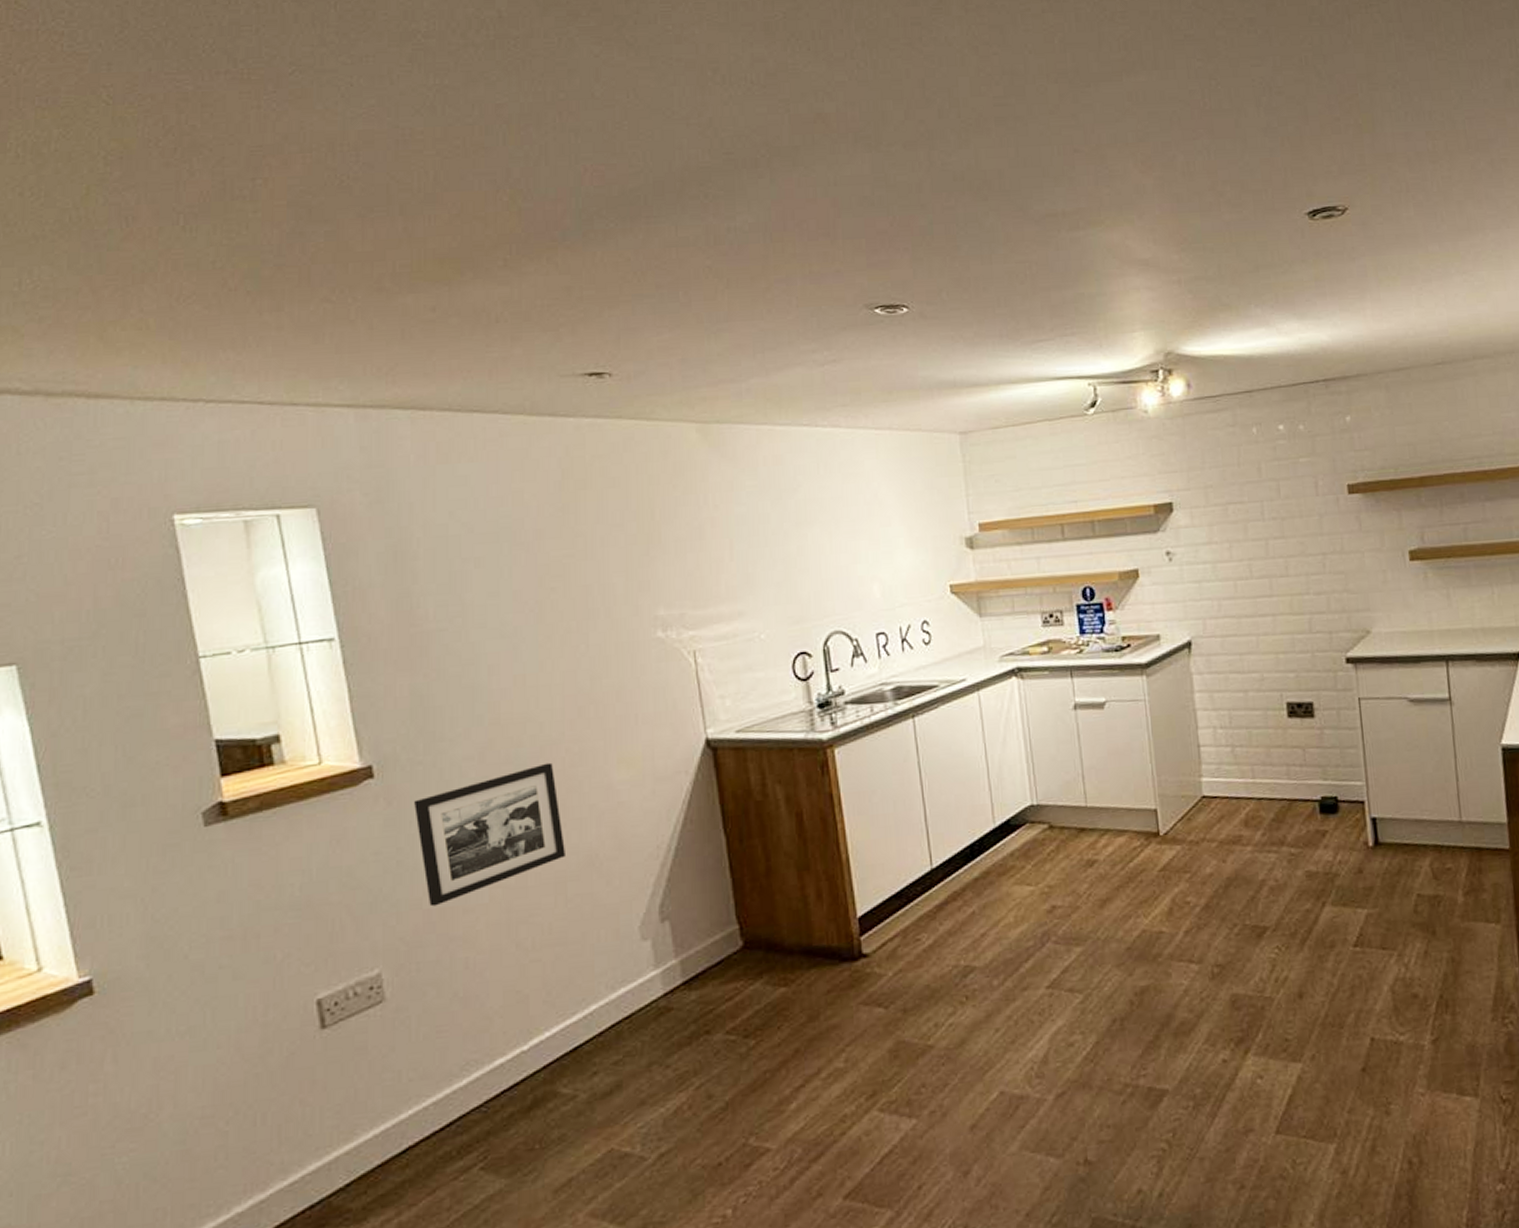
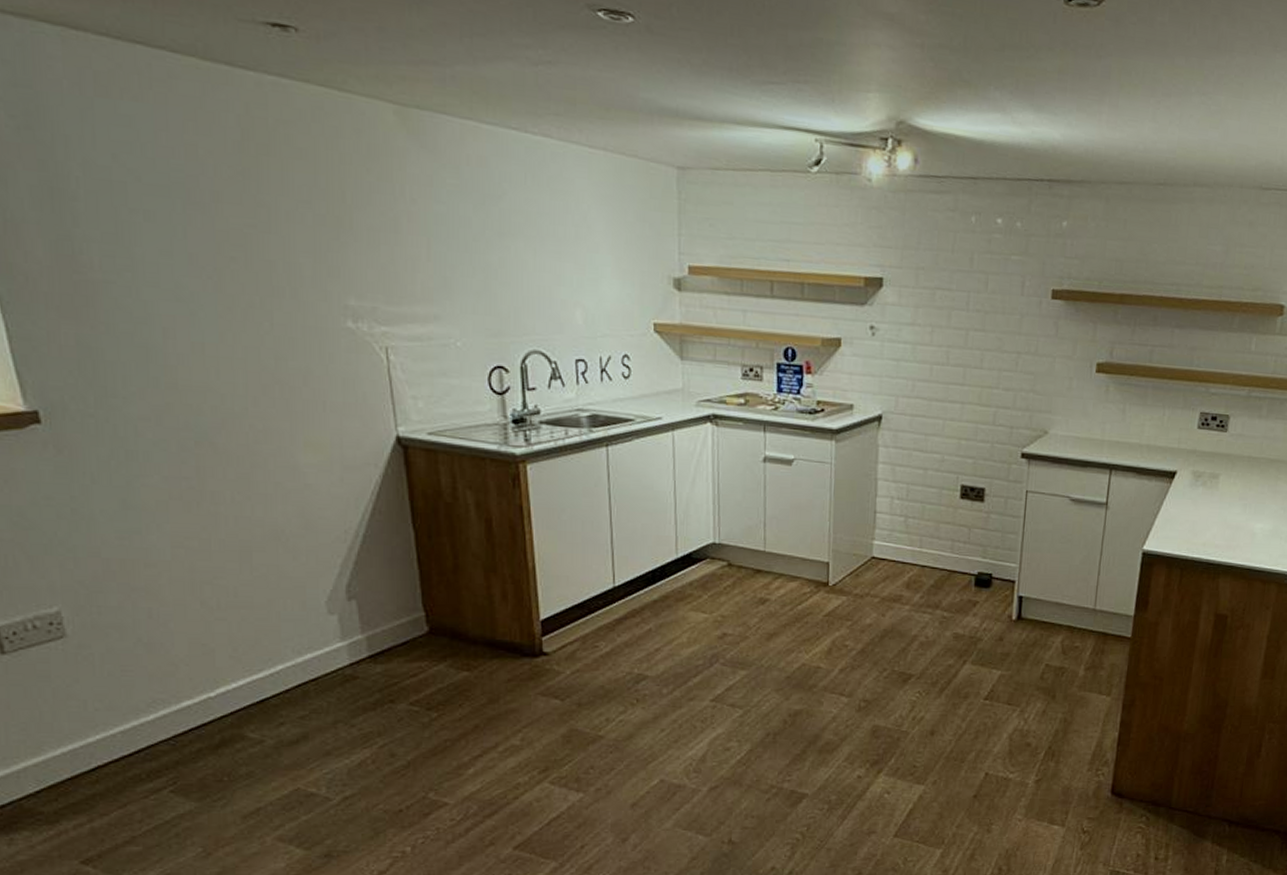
picture frame: present [414,762,565,907] -> none [87,435,250,557]

